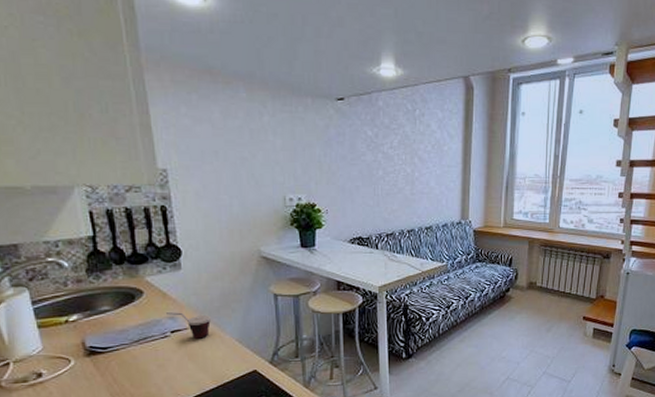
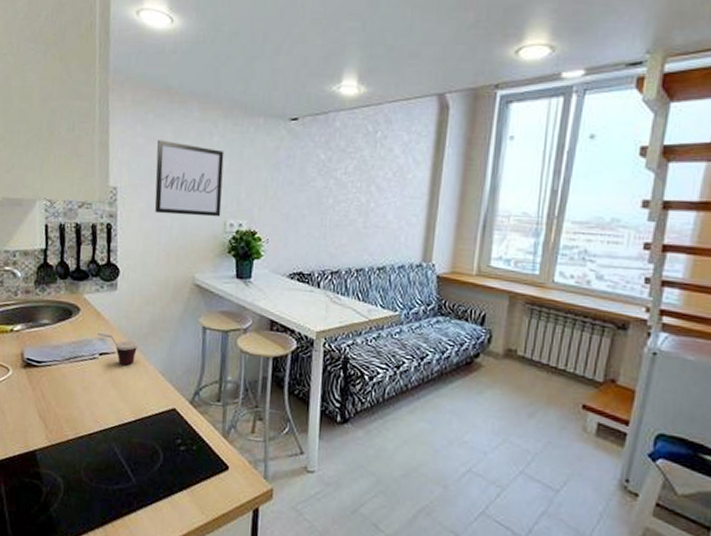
wall art: none [204,120,280,193] -> present [154,139,224,217]

